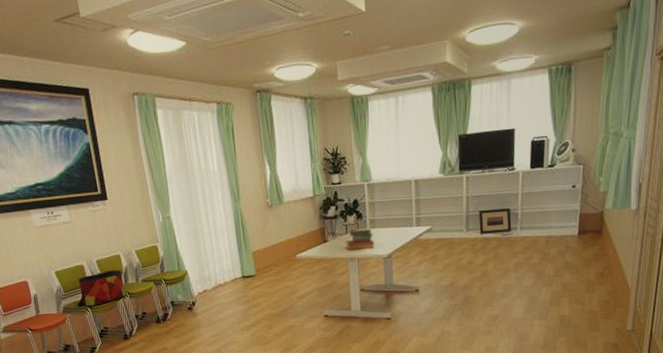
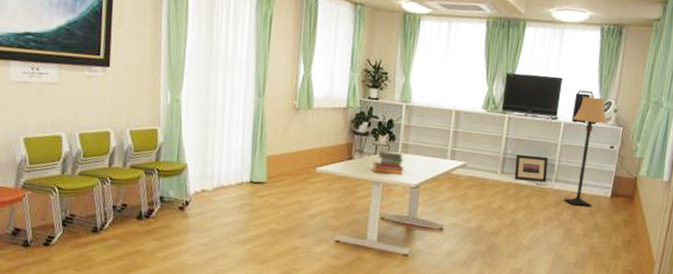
bag: present [77,270,126,308] -> none [42,148,108,188]
lamp: none [530,140,568,250] -> present [564,96,609,208]

